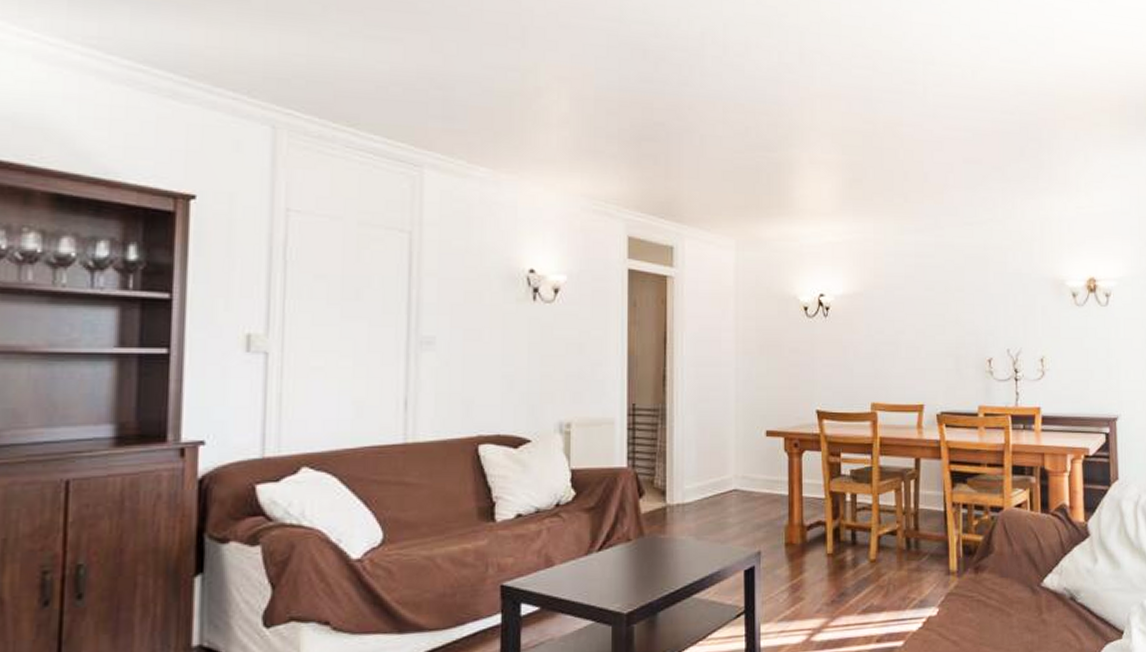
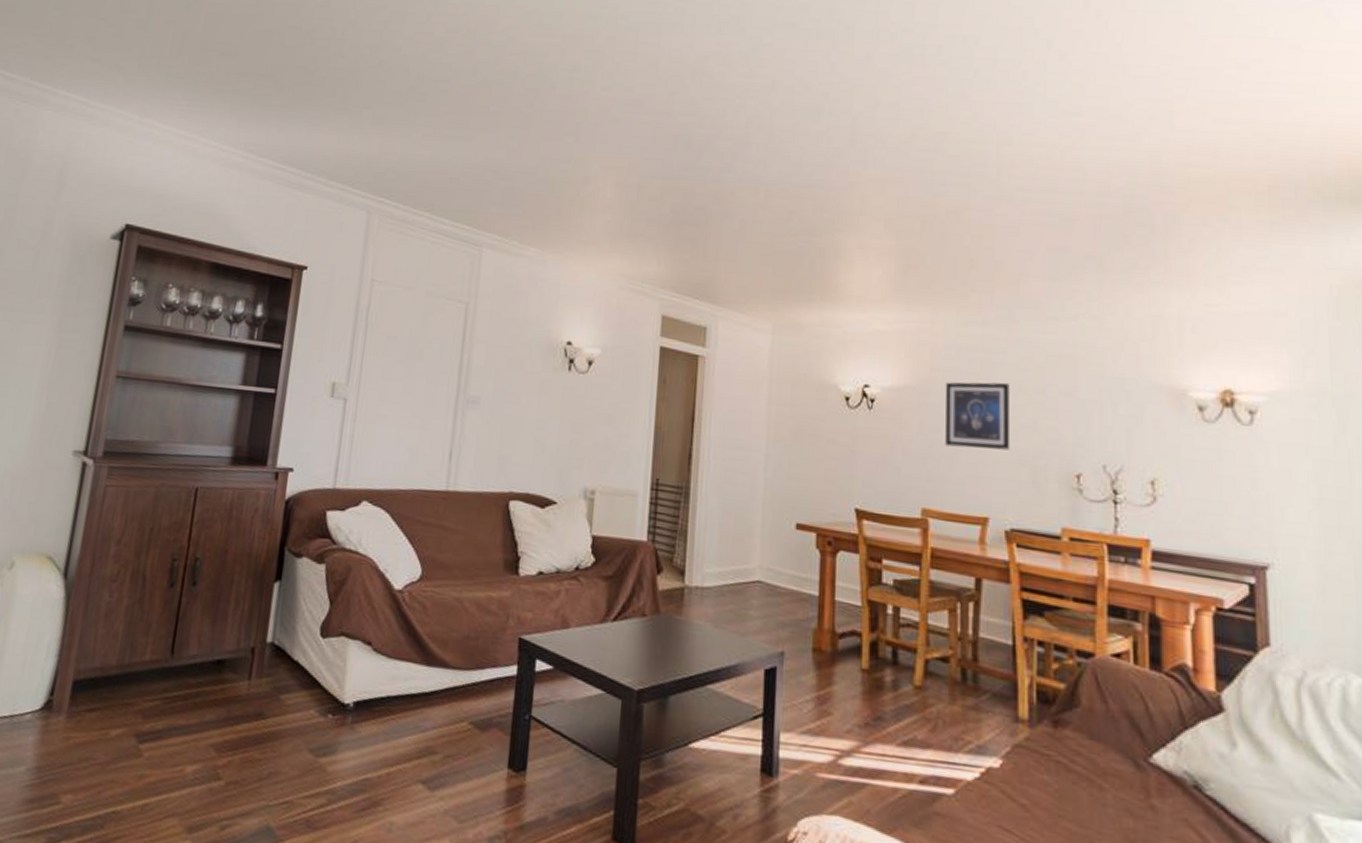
wall art: none [887,283,939,345] -> present [945,382,1011,450]

